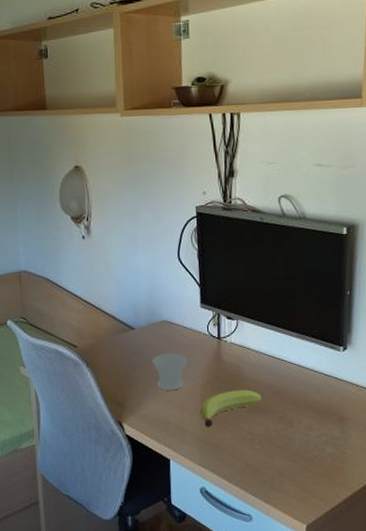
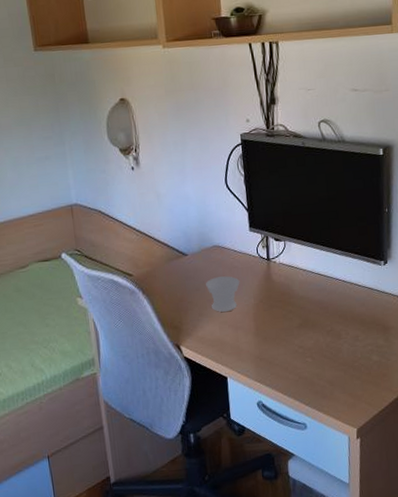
fruit: present [199,389,263,428] -> none [253,306,312,345]

